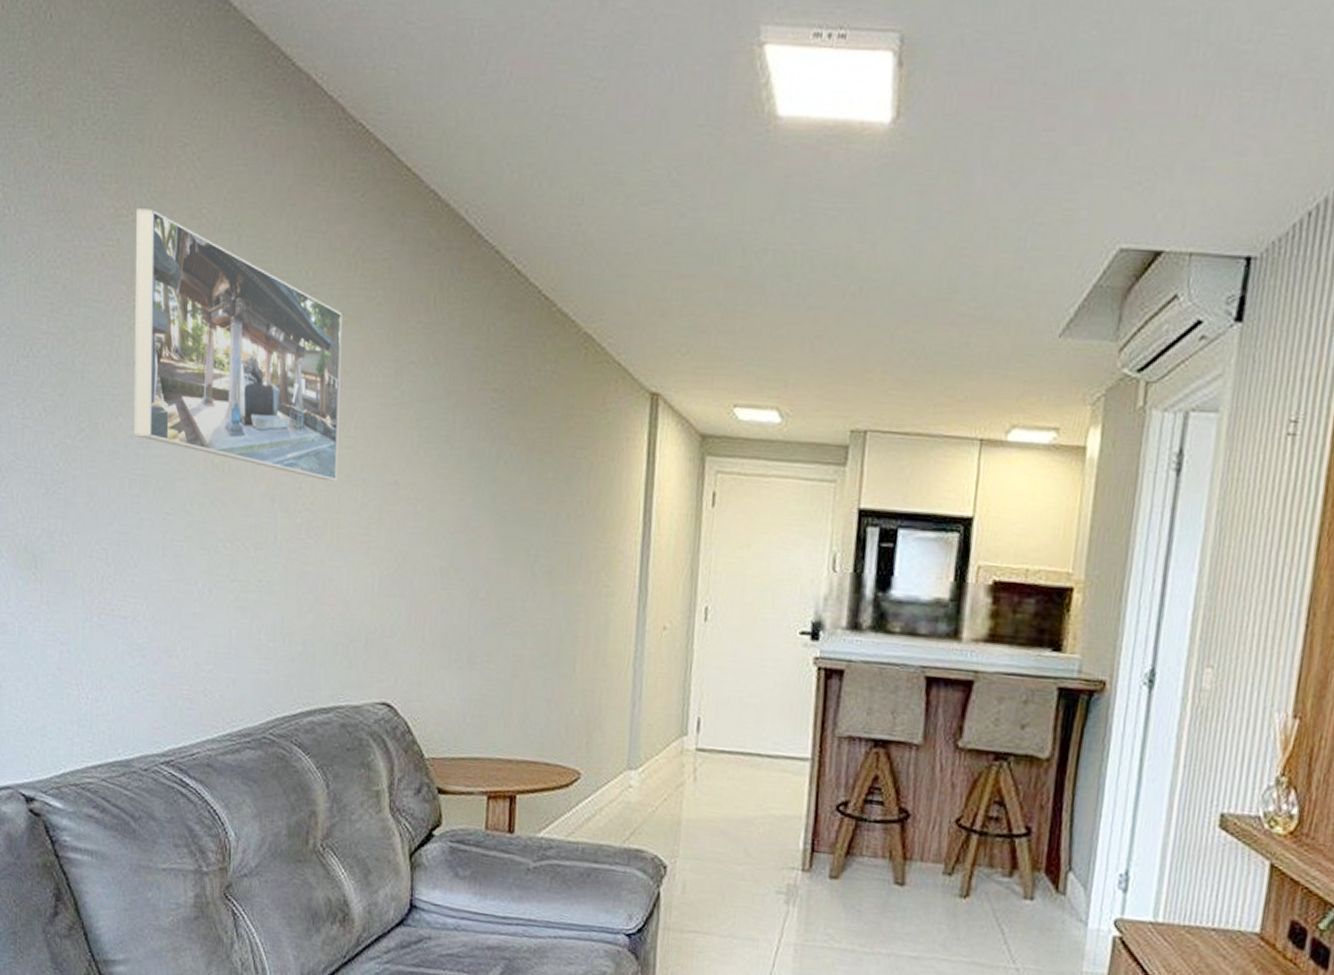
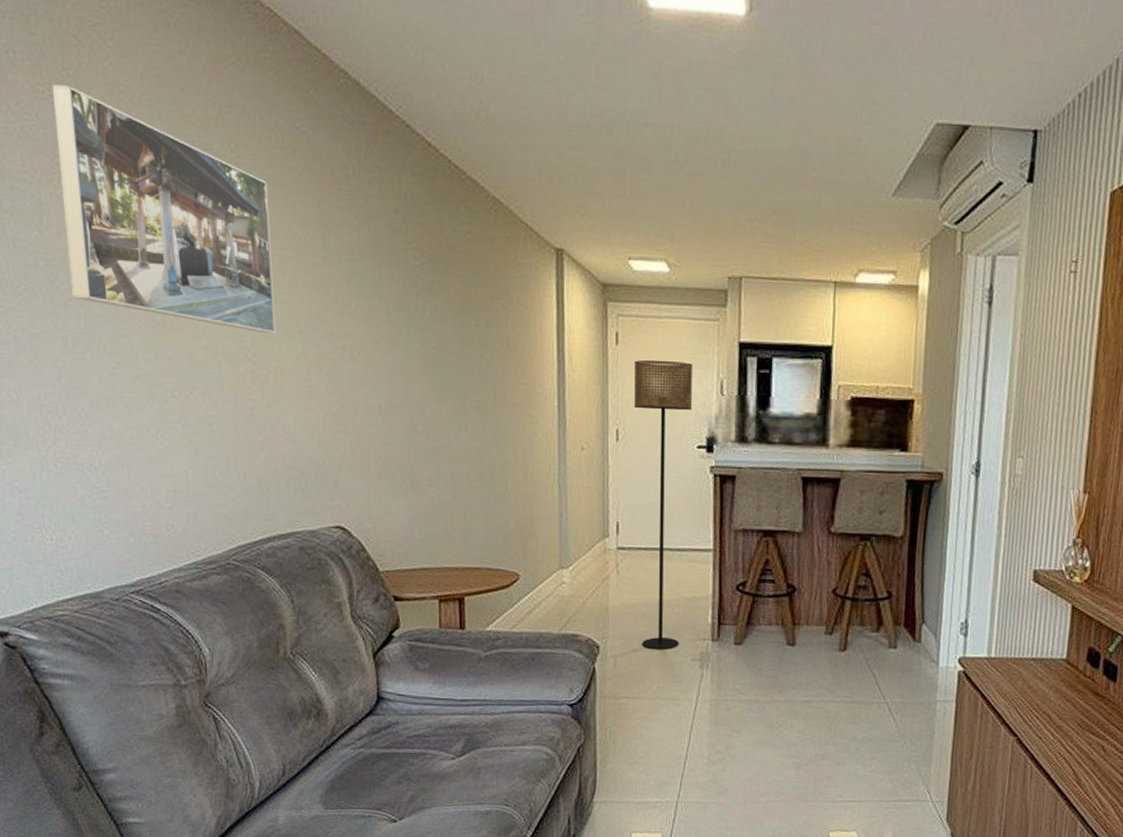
floor lamp: none [717,526,801,877] -> present [634,359,692,650]

